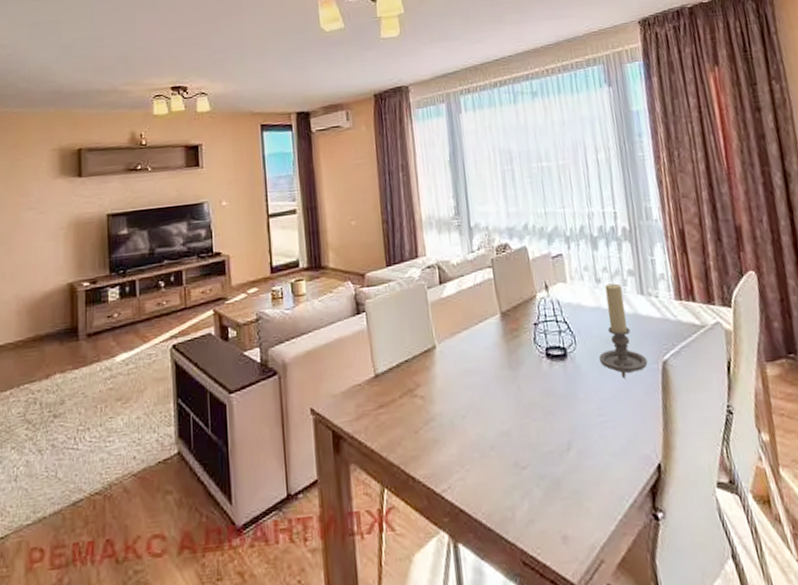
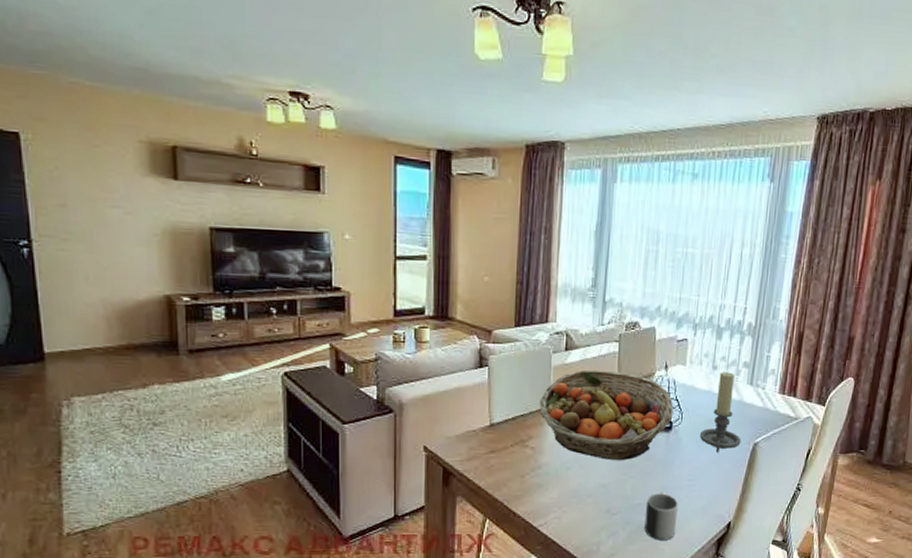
fruit basket: none [421,299,566,402] -> present [538,369,674,461]
mug: none [556,433,599,497] -> present [644,492,678,540]

